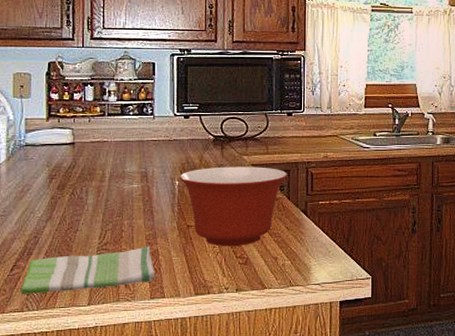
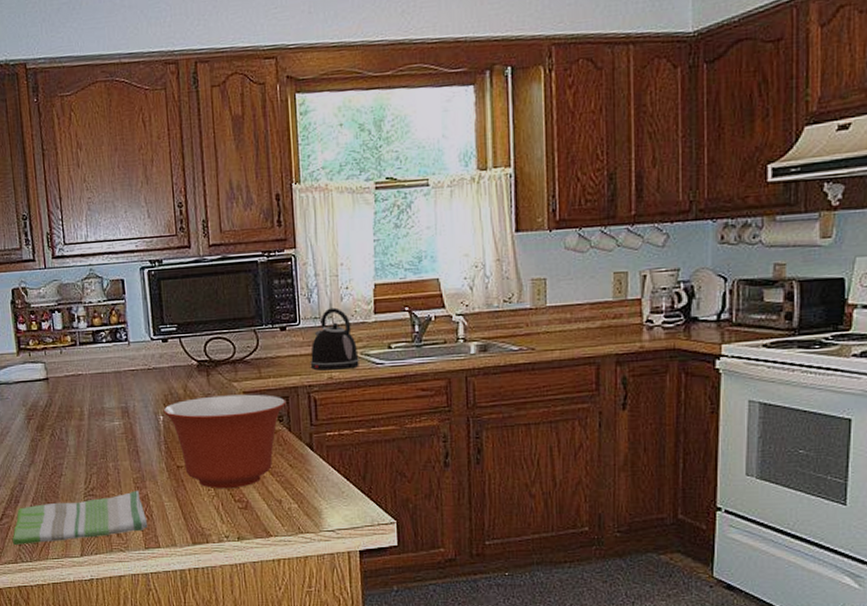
kettle: none [310,100,350,150] -> present [310,307,359,371]

